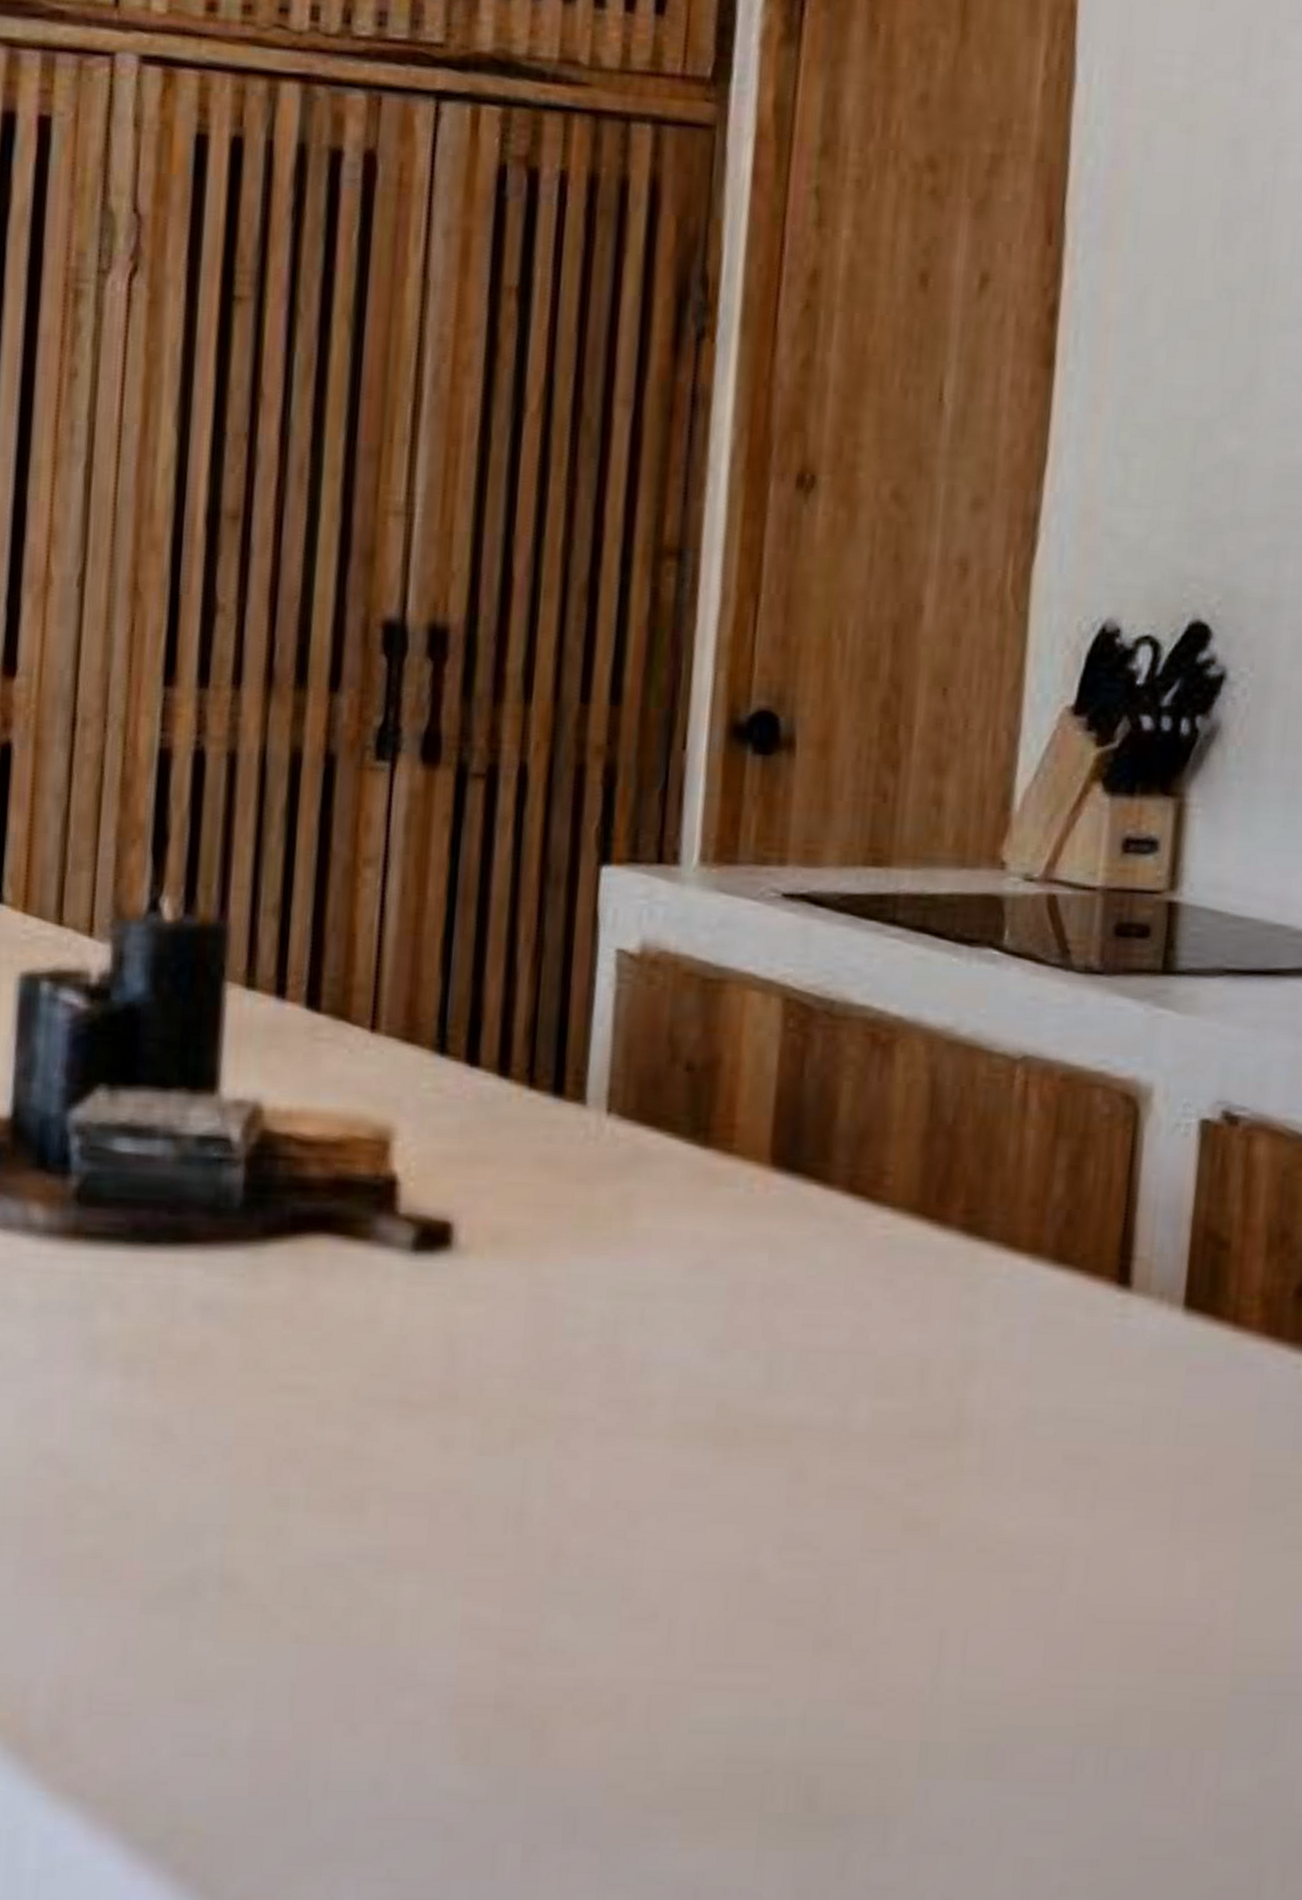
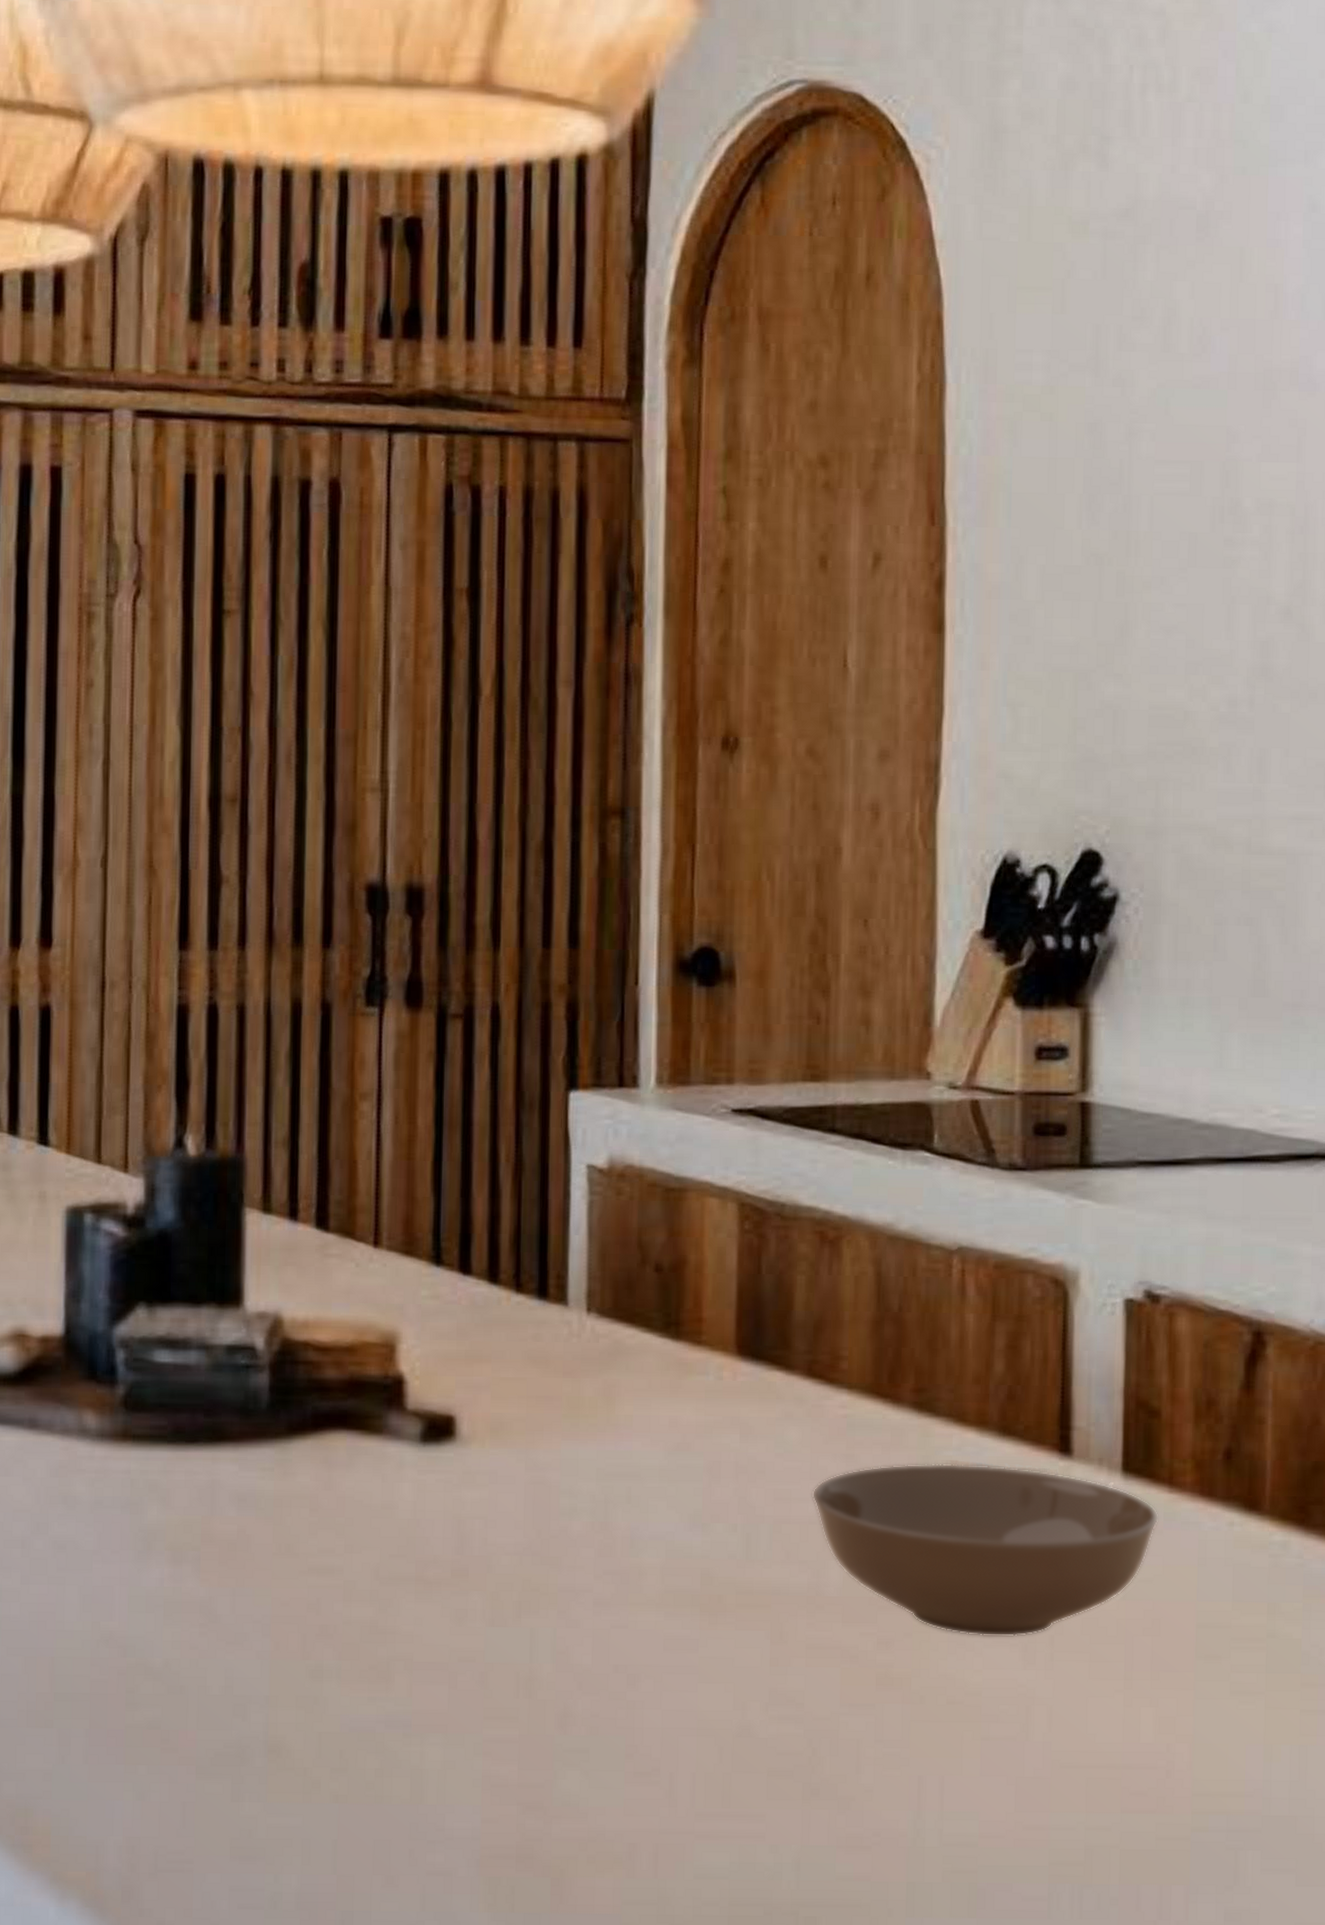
bowl: none [844,1291,1221,1481] -> present [811,1463,1159,1637]

